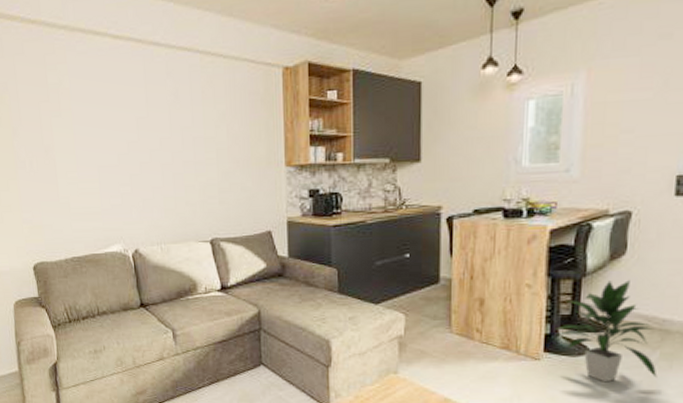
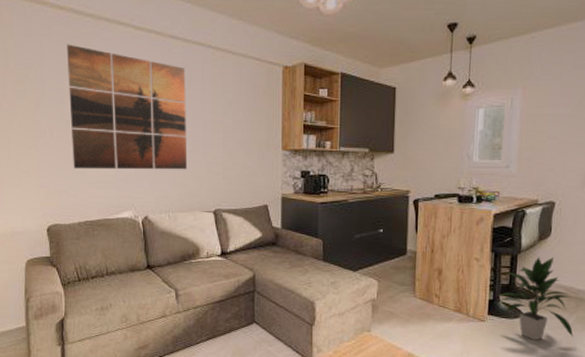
wall art: none [41,62,178,201] -> present [67,44,187,170]

